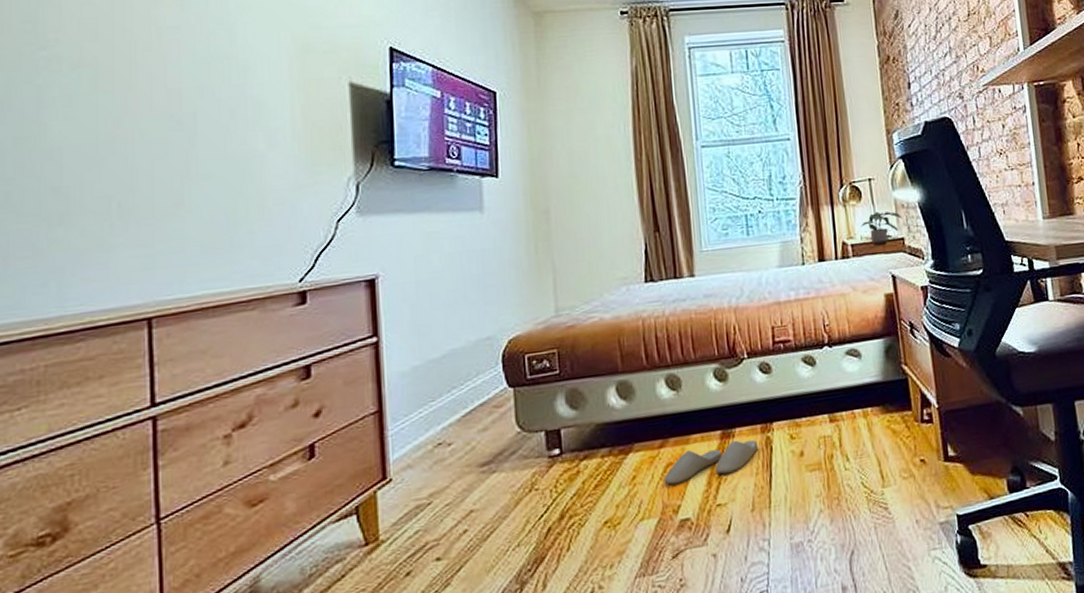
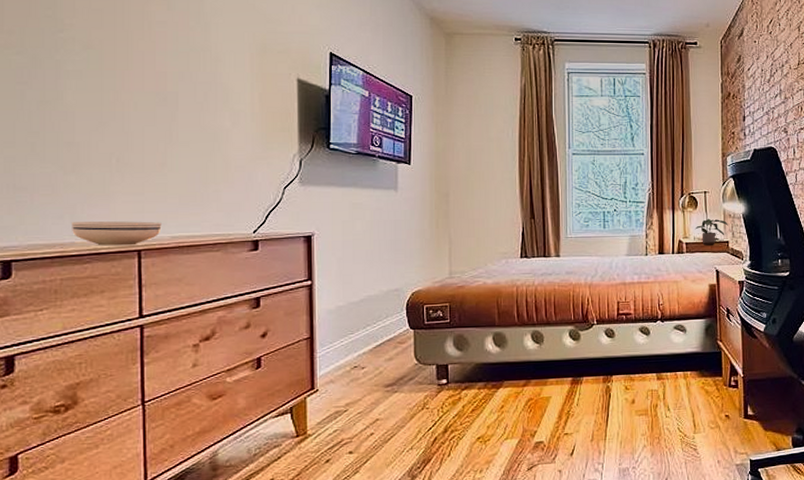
bowl: none [60,279,179,318] -> present [72,220,162,246]
slippers: present [663,439,759,485] -> none [525,386,600,415]

